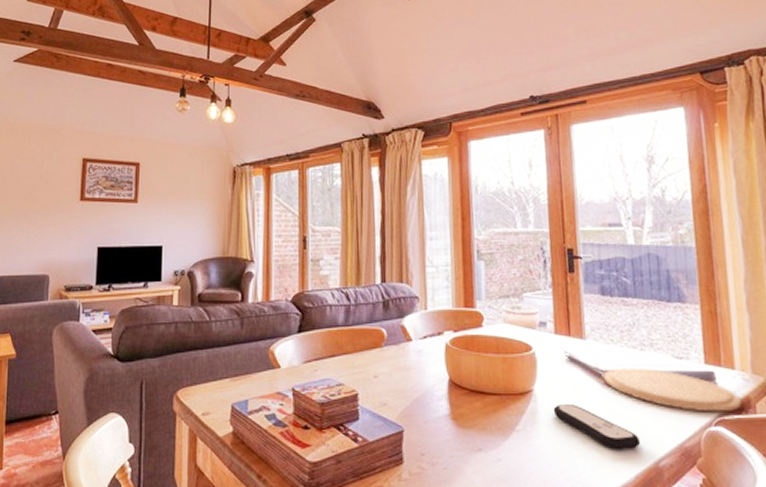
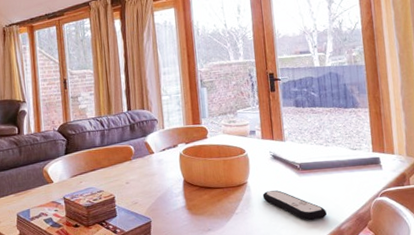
plate: present [603,367,743,413] -> none [298,158,400,188]

